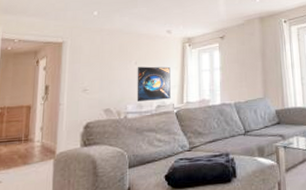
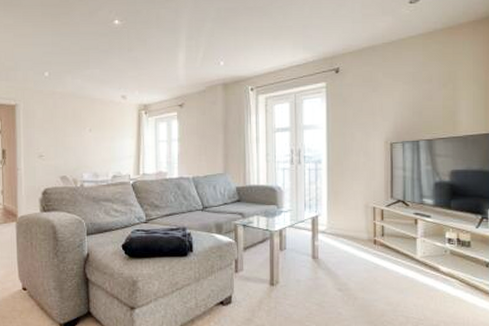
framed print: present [137,66,171,102] -> none [91,134,127,170]

